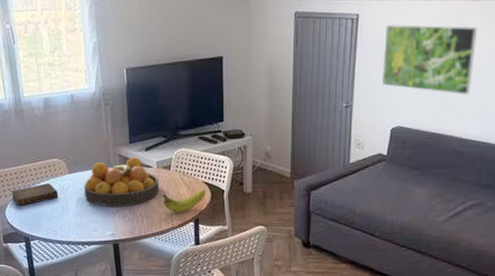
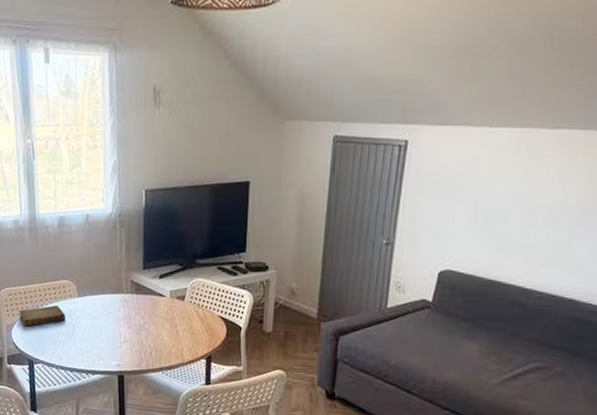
fruit bowl: present [84,157,160,207] -> none [92,284,172,337]
fruit: present [162,190,206,212] -> none [174,325,222,348]
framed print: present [381,24,478,95] -> none [430,152,554,239]

